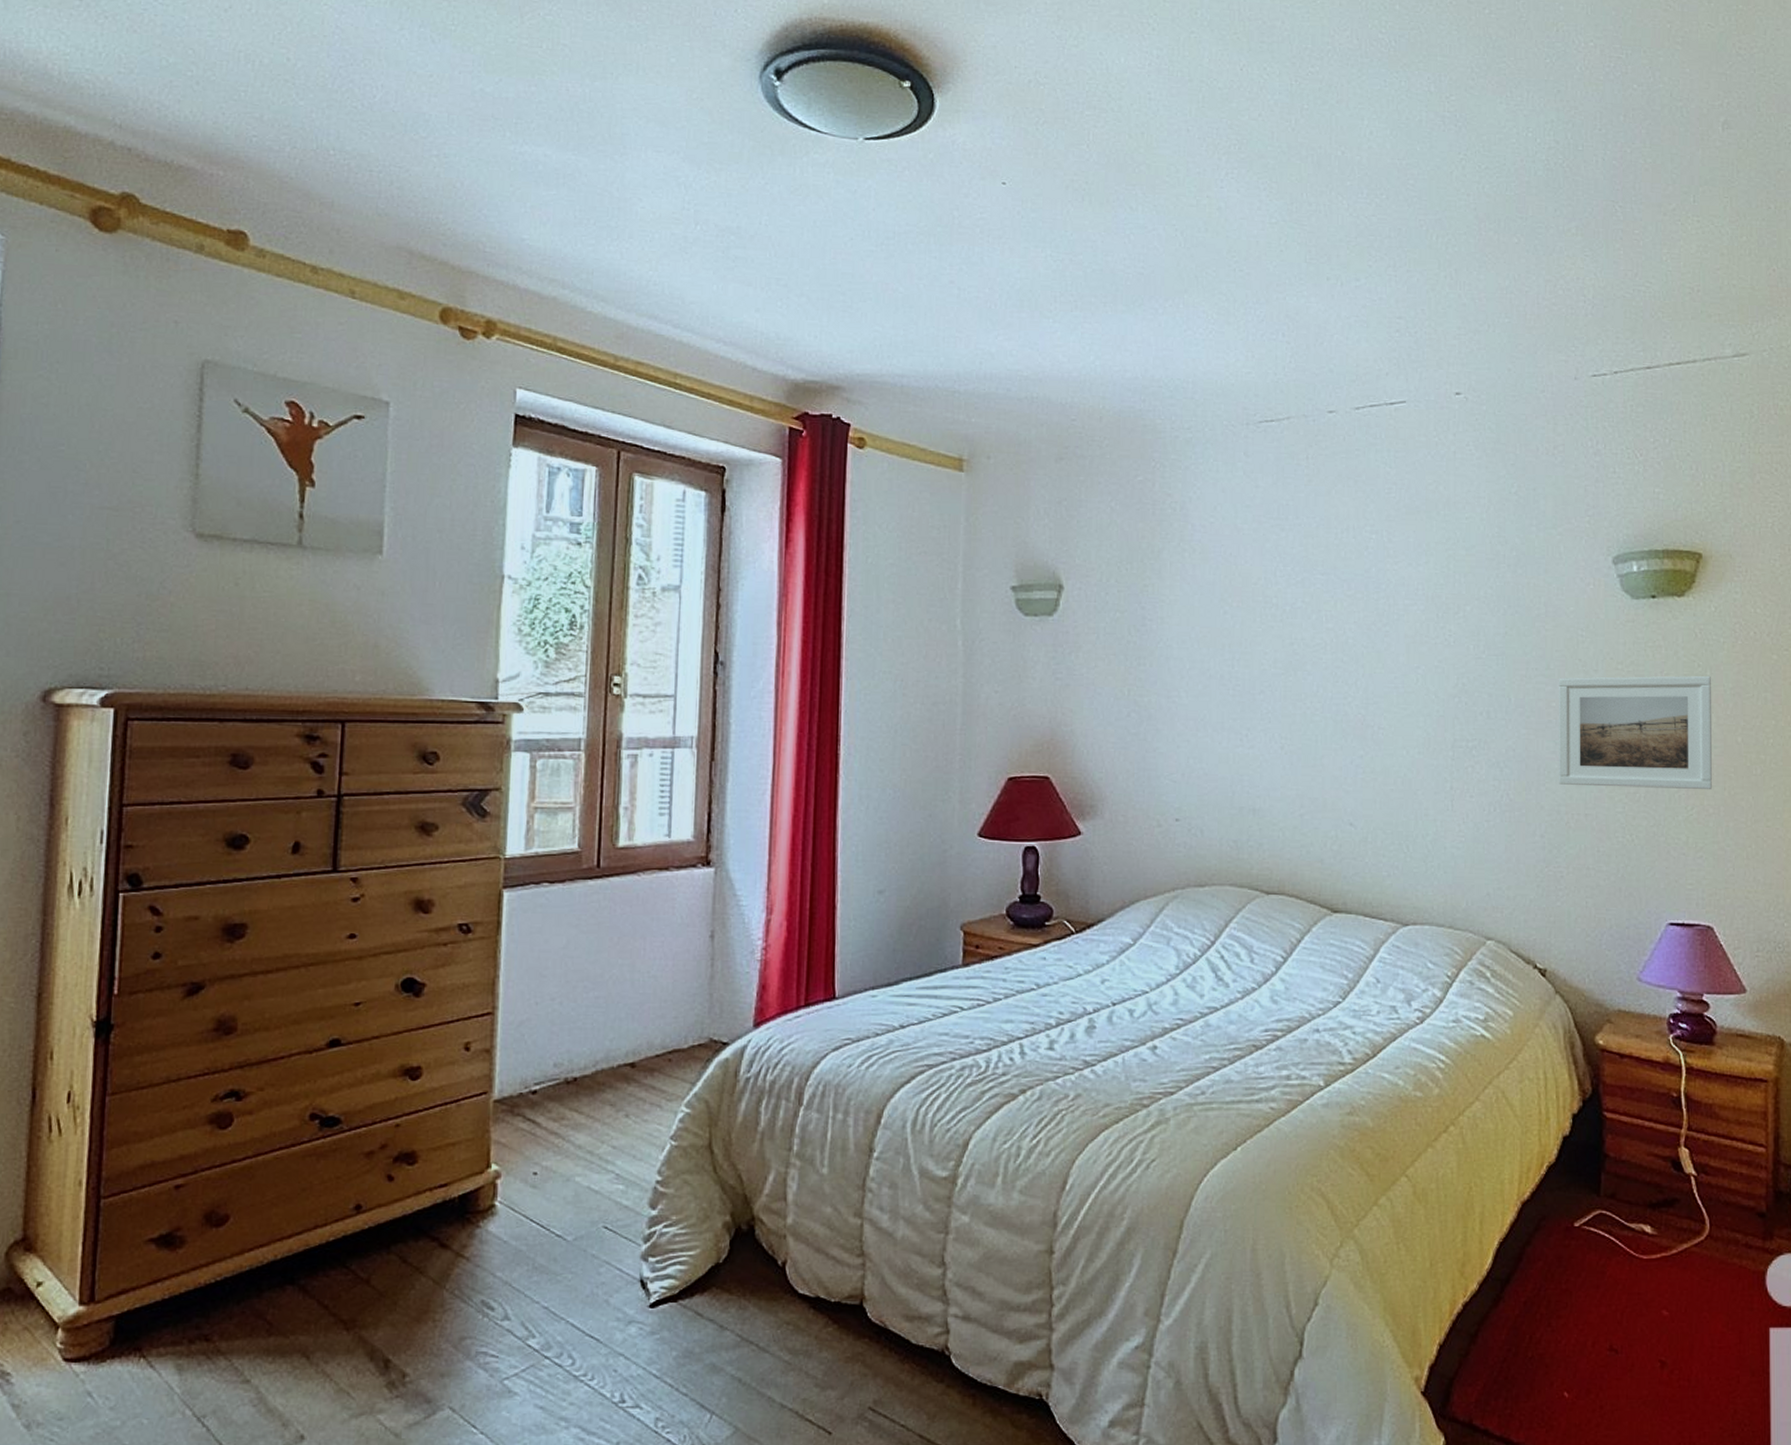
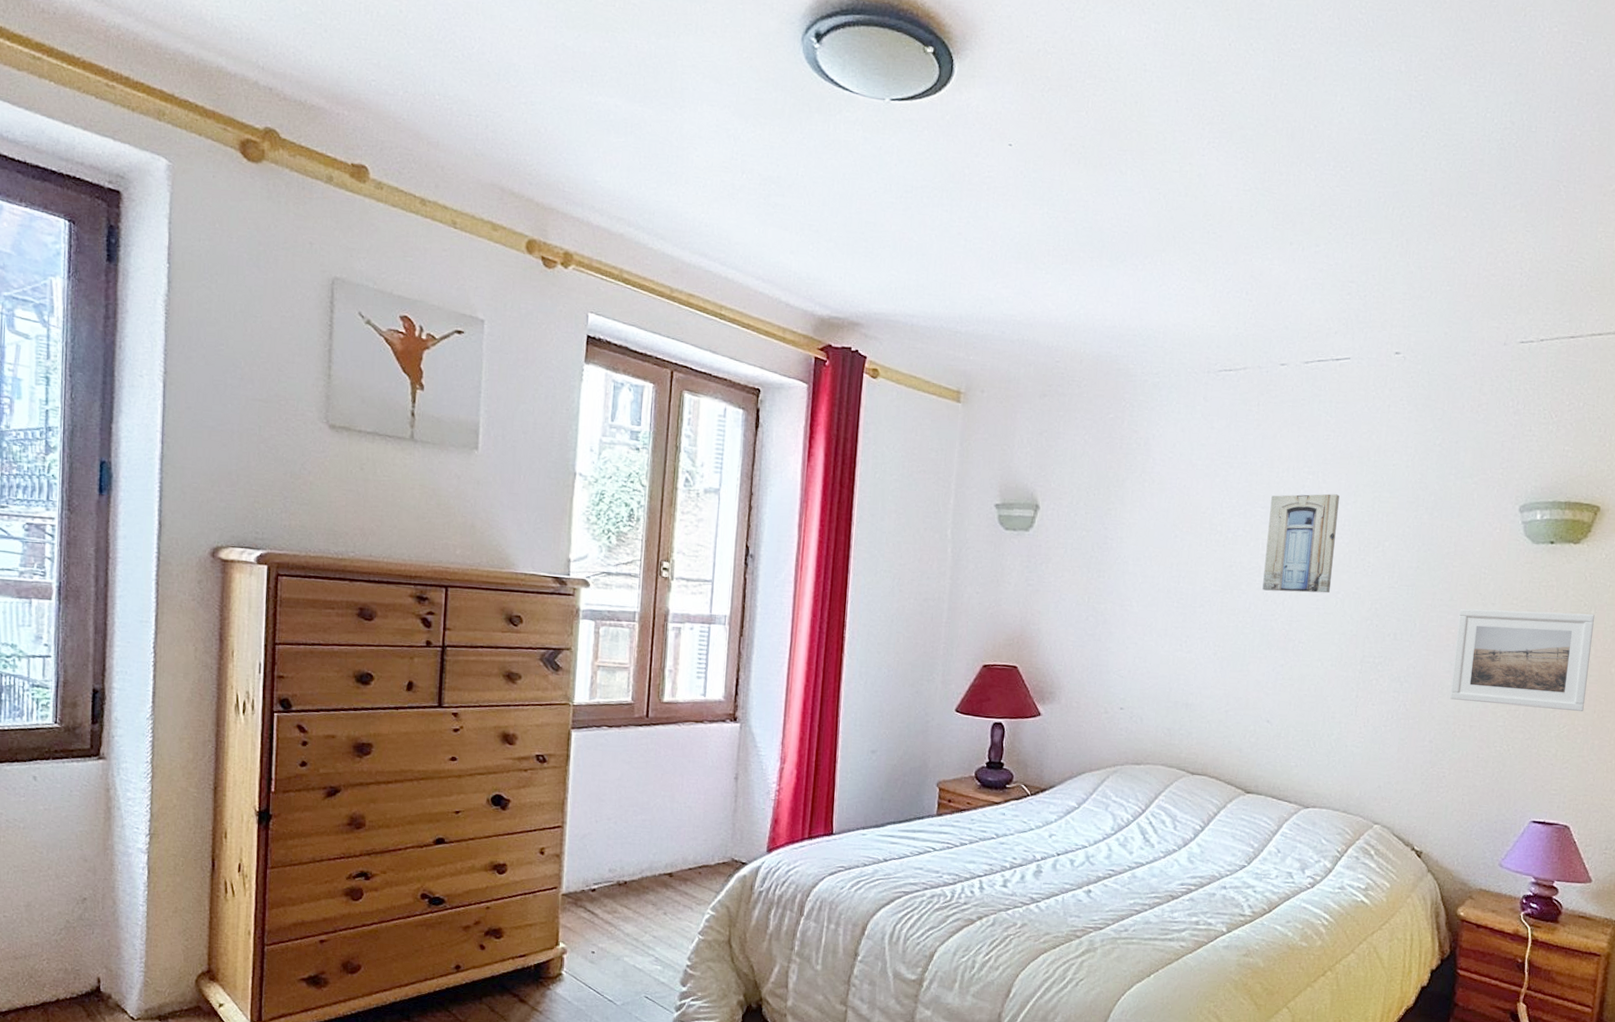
wall art: none [1330,554,1409,670] -> present [1262,493,1339,594]

